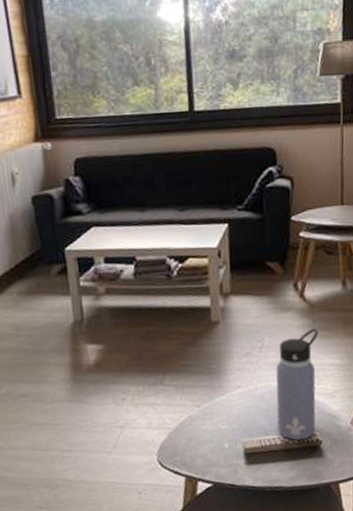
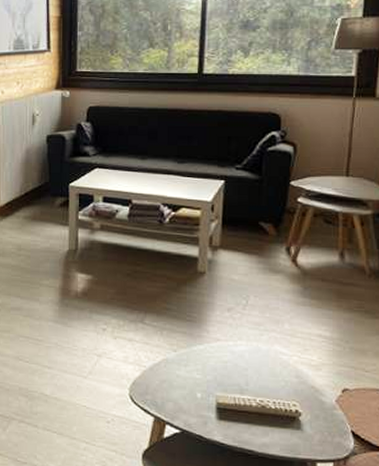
water bottle: present [276,328,319,441] -> none [255,295,308,408]

